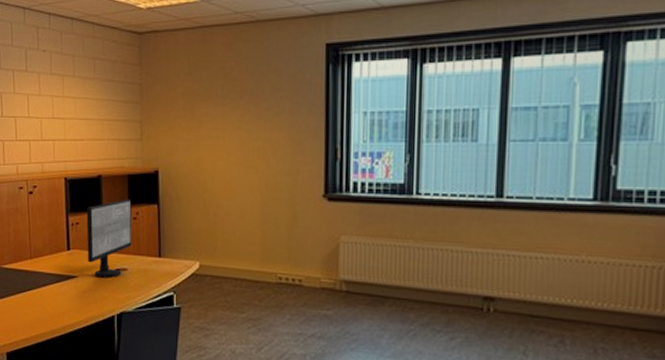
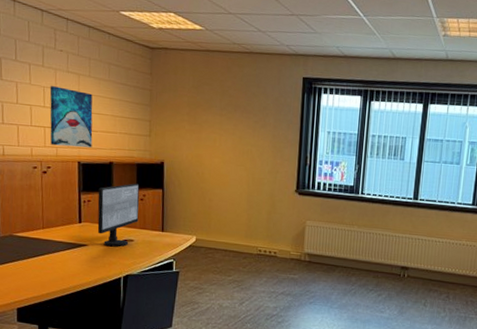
wall art: none [33,92,79,161] -> present [49,86,93,148]

